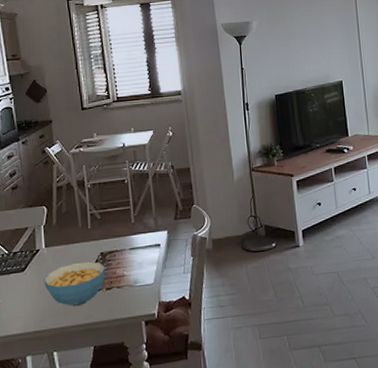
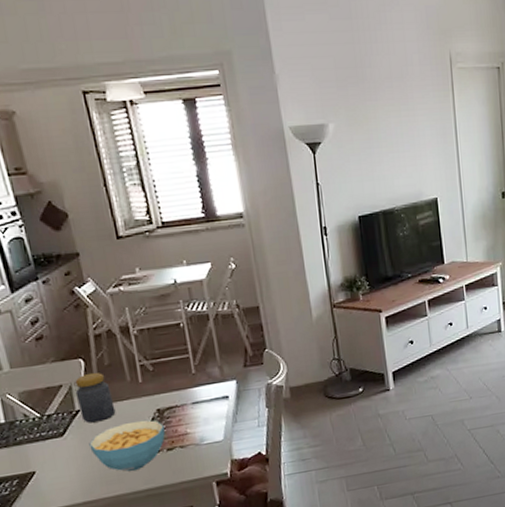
jar: none [37,218,68,262] -> present [75,372,116,423]

